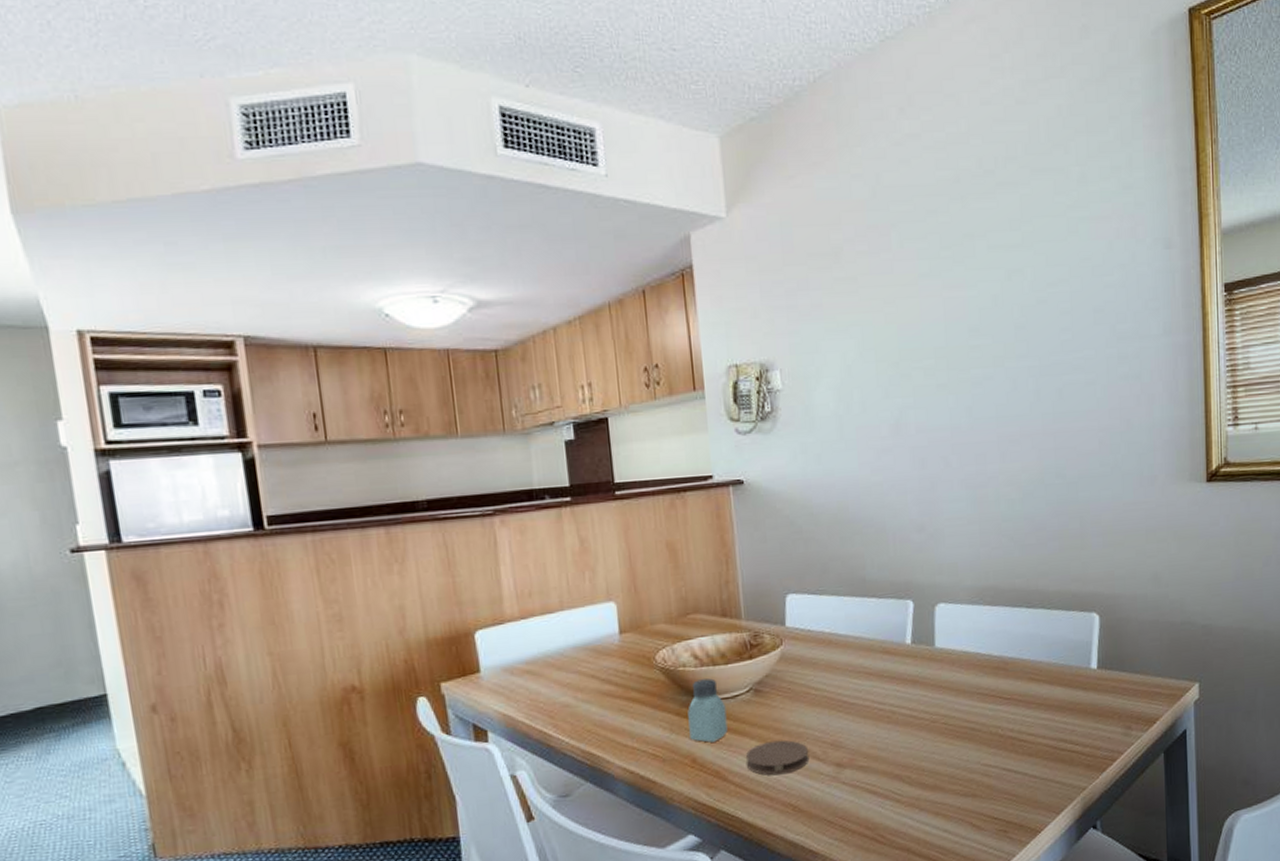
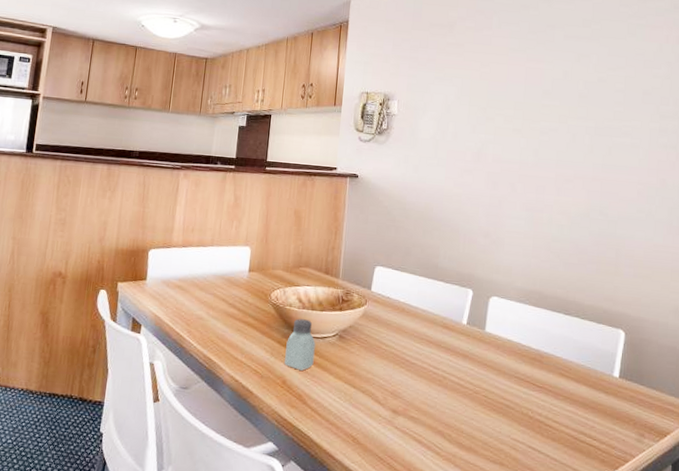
coaster: present [745,740,810,775] -> none [322,379,373,409]

